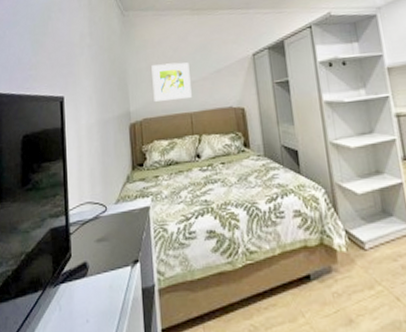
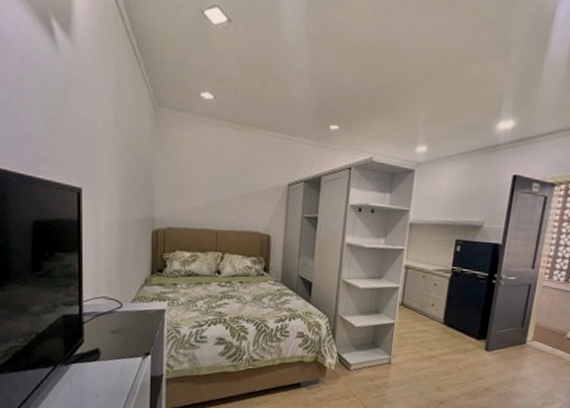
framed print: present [151,62,192,102] -> none [180,174,222,215]

